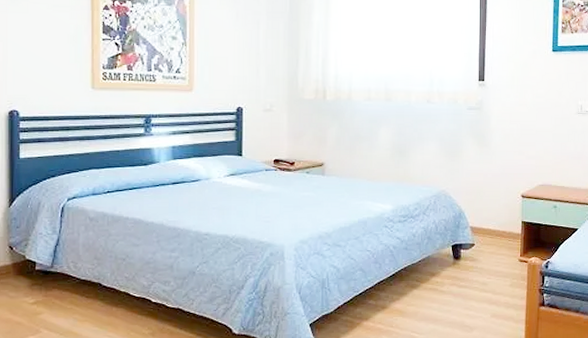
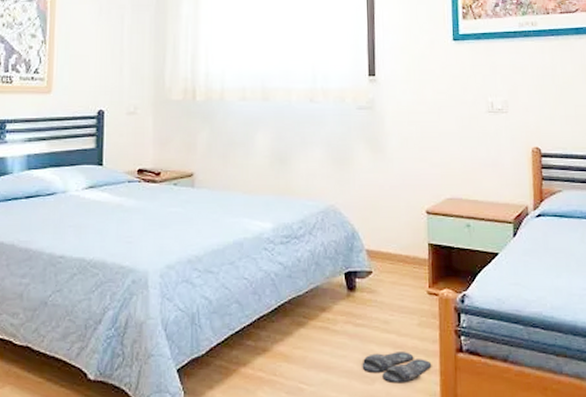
slippers: none [463,306,519,331] -> present [362,352,432,384]

